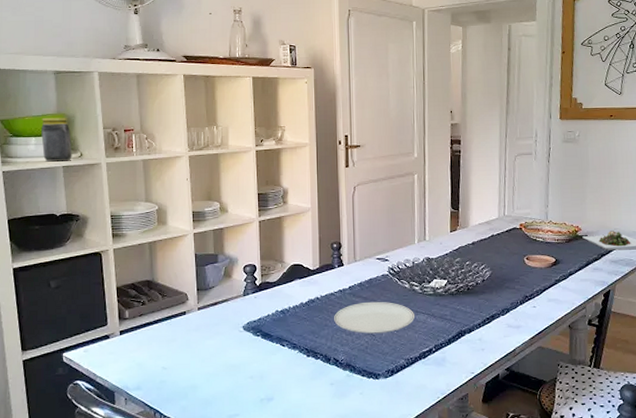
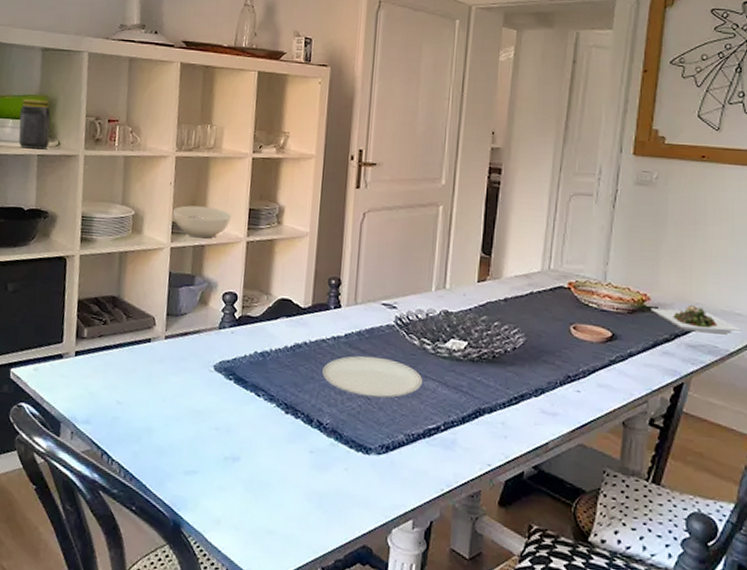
bowl: none [191,195,244,223] -> present [172,205,232,239]

